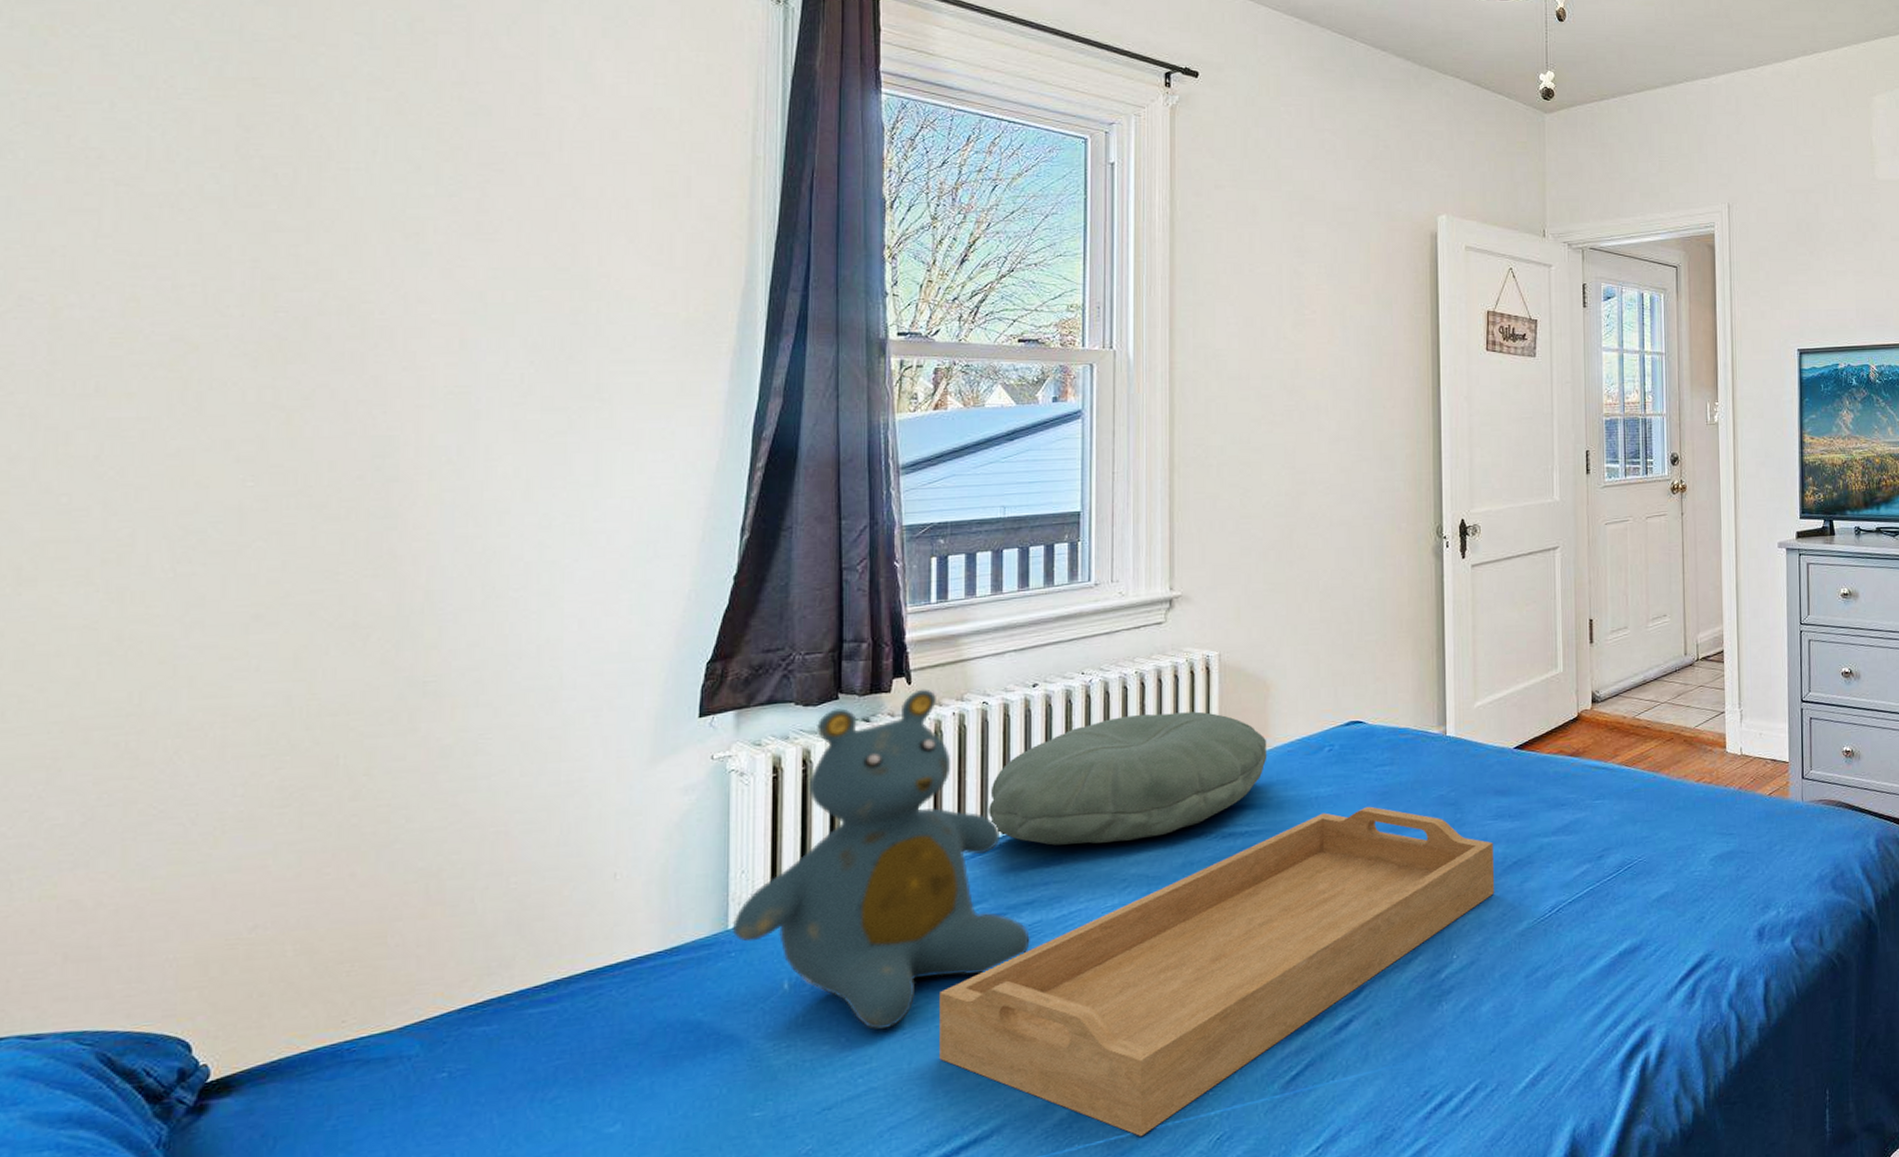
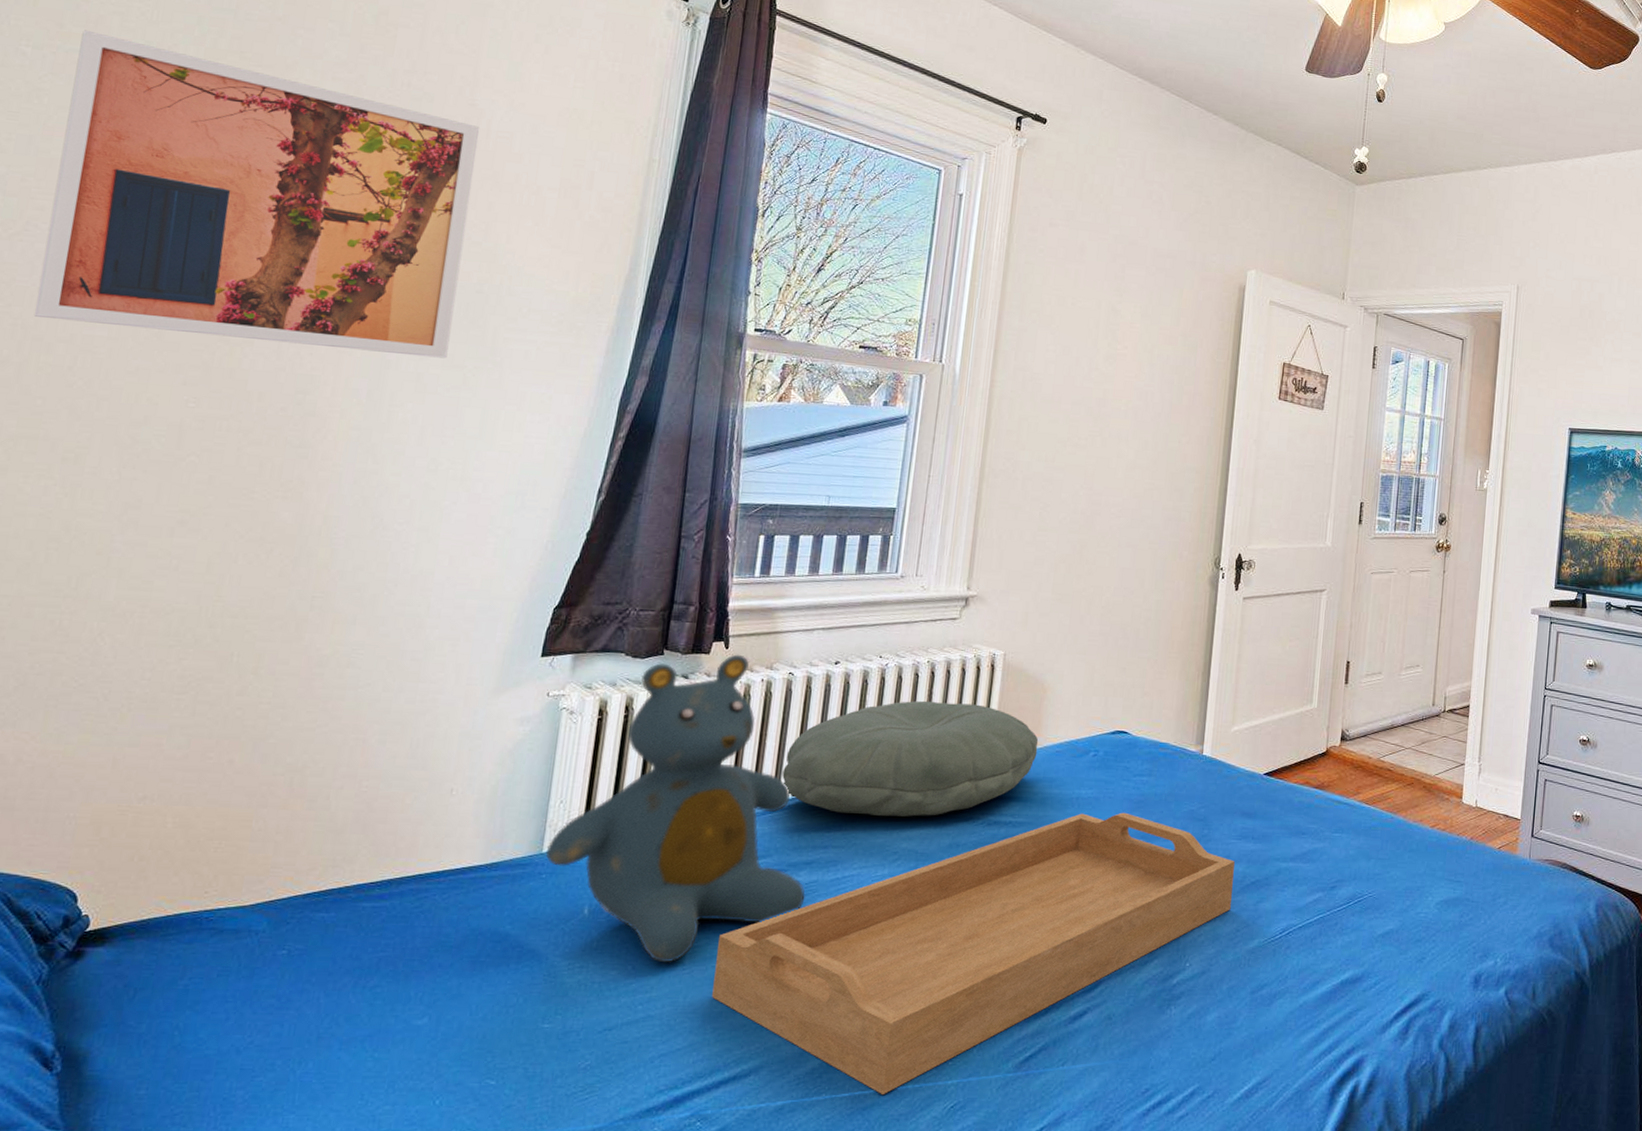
wall art: none [43,69,551,404] -> present [33,30,480,358]

